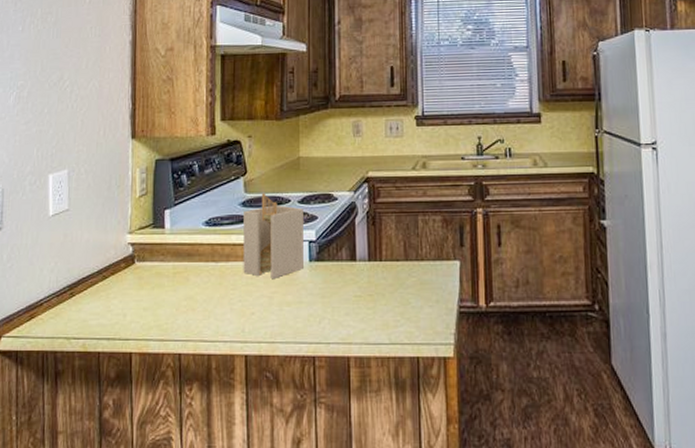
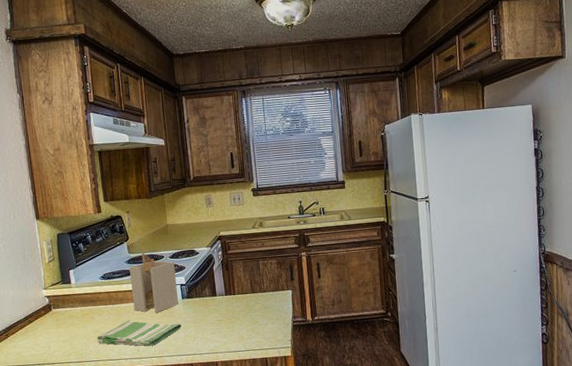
dish towel: none [189,286,305,326] -> present [97,320,182,346]

